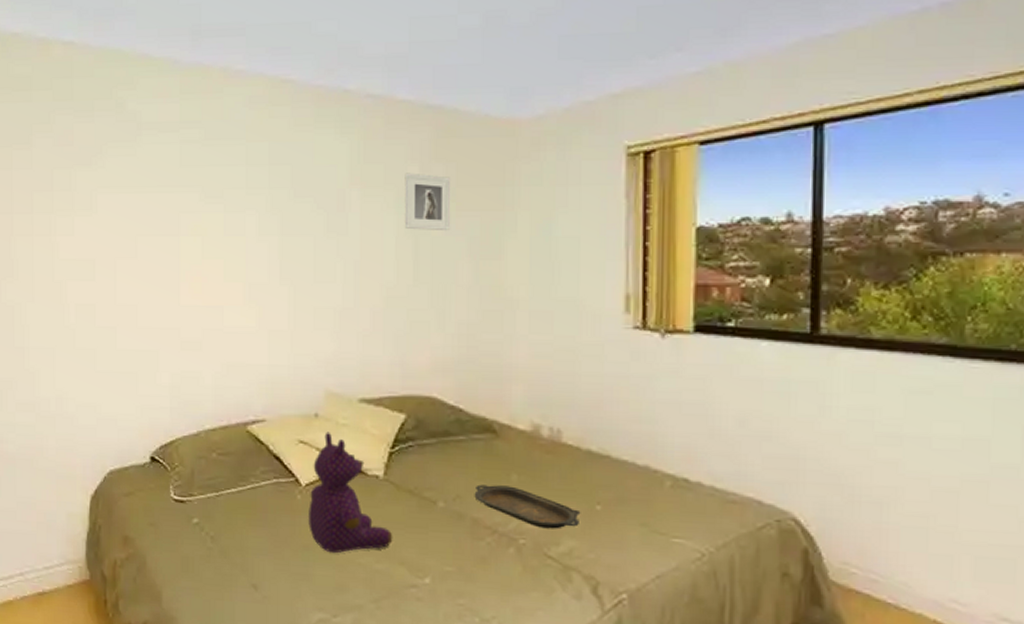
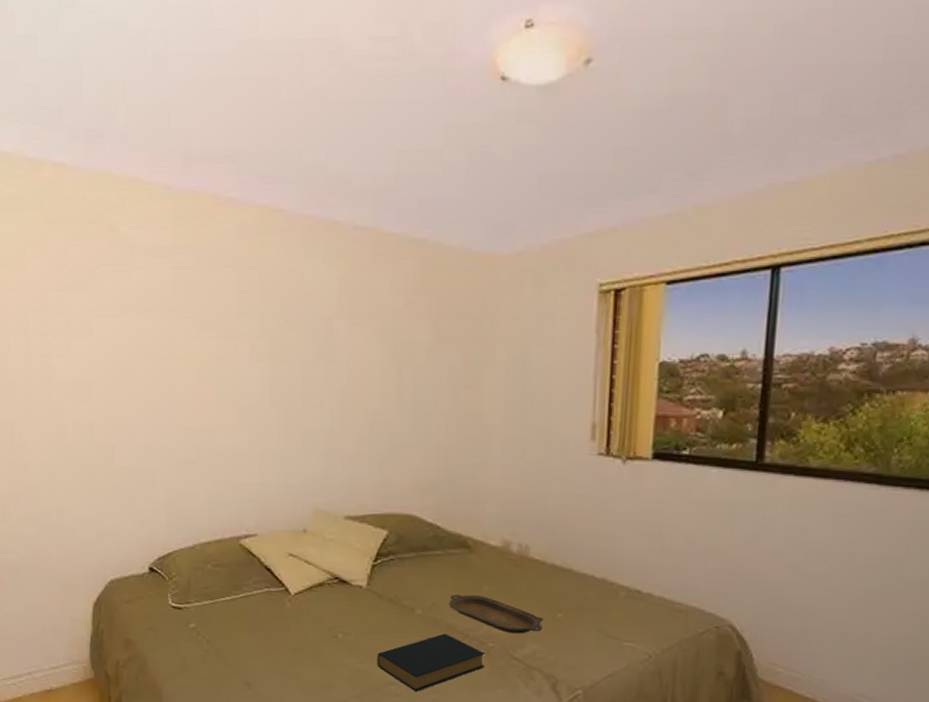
teddy bear: present [308,431,393,554] -> none [297,546,375,655]
hardback book: none [396,528,516,596] -> present [377,633,485,692]
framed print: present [404,172,451,232] -> none [389,304,433,361]

